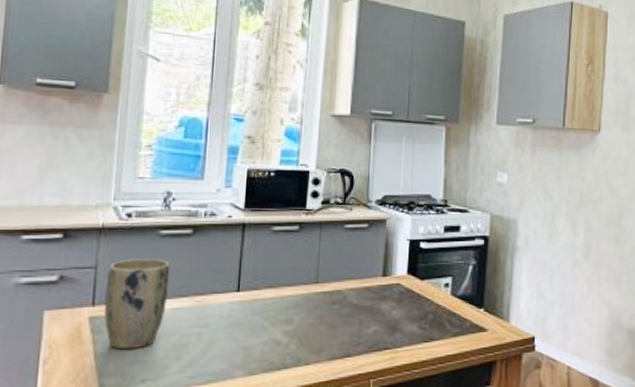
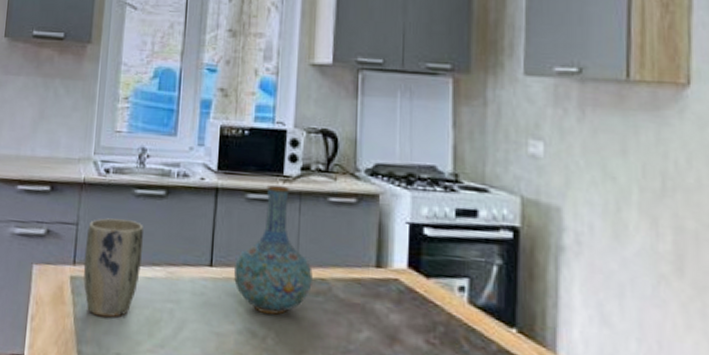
vase: none [259,217,331,324] -> present [233,185,313,315]

